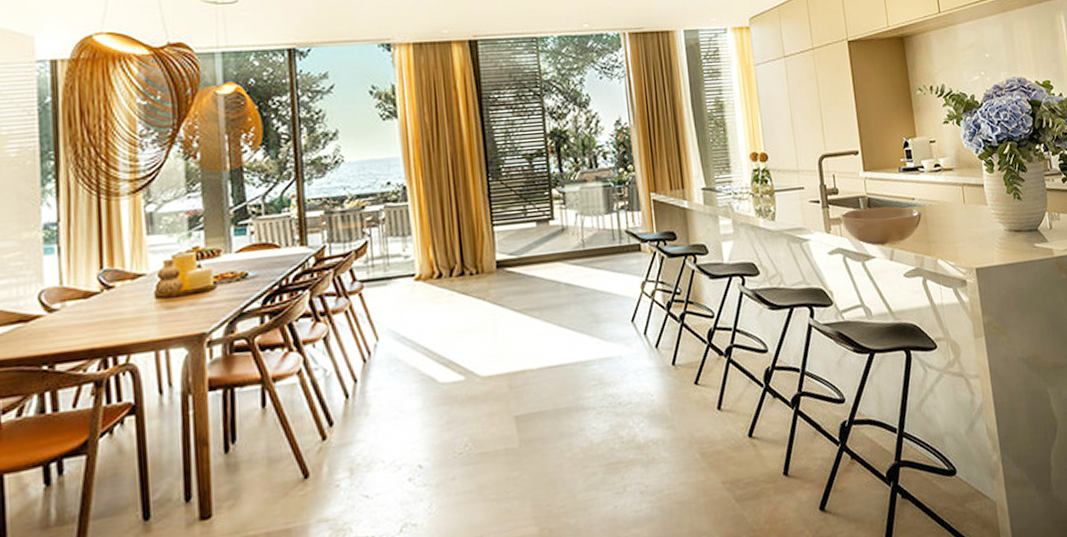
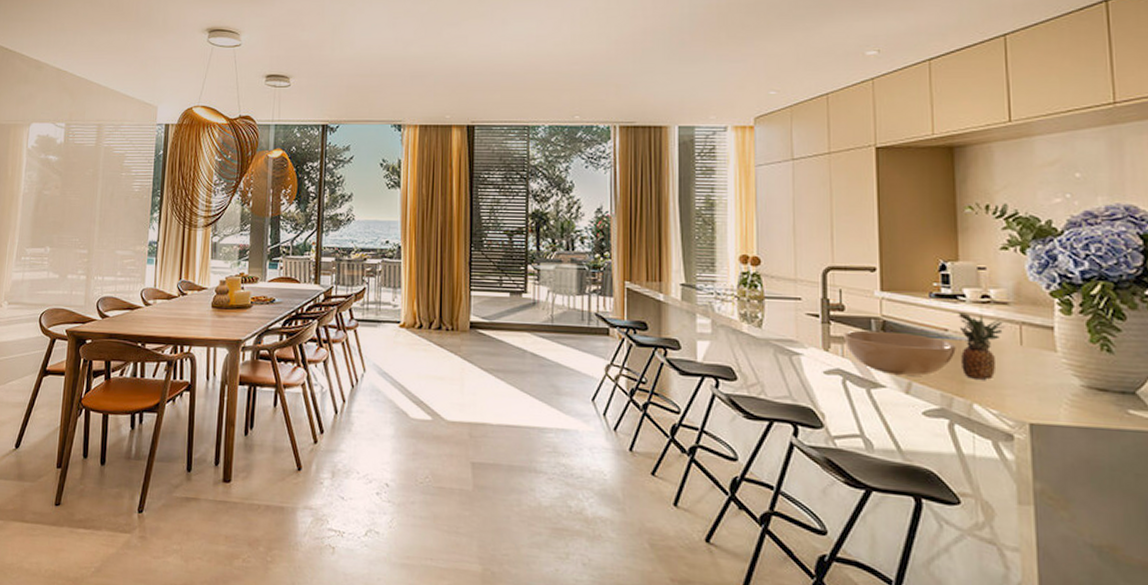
fruit: none [919,180,952,238] -> present [957,311,1005,380]

